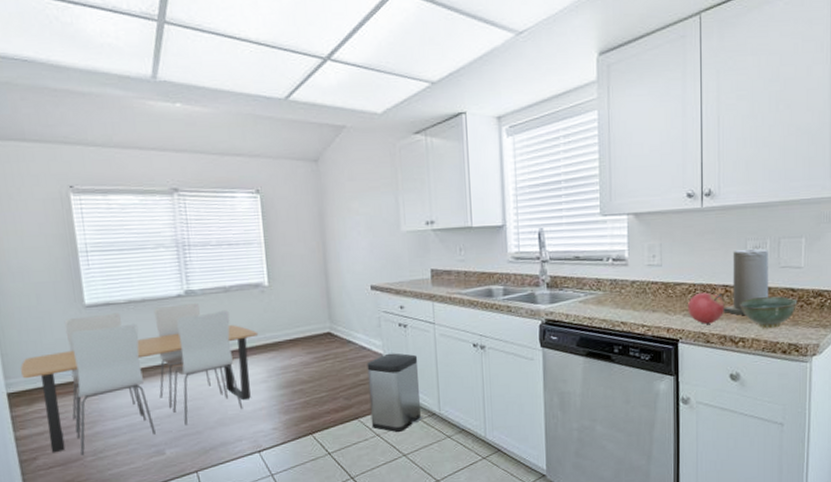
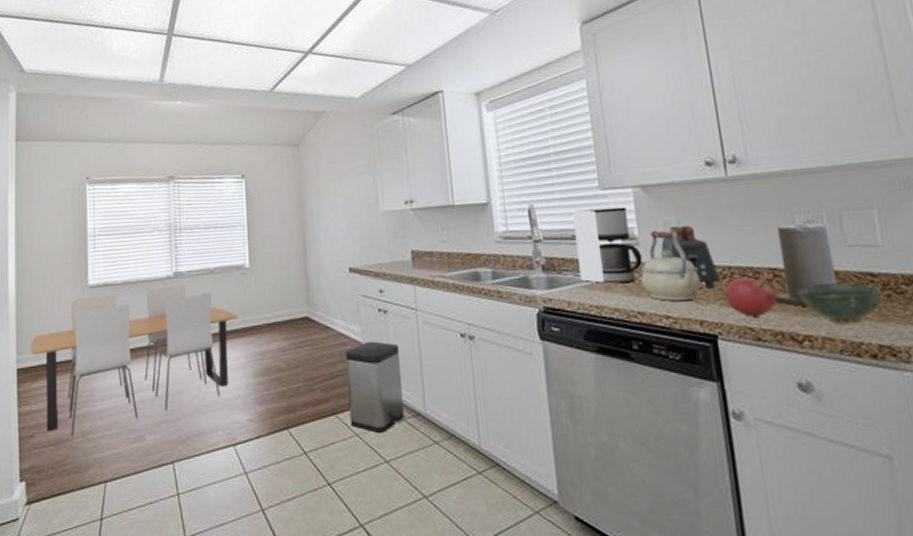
coffee maker: none [576,232,629,299] -> present [572,207,643,284]
kettle: none [626,252,672,313] -> present [640,230,702,302]
toaster: none [645,248,687,302] -> present [661,224,721,289]

